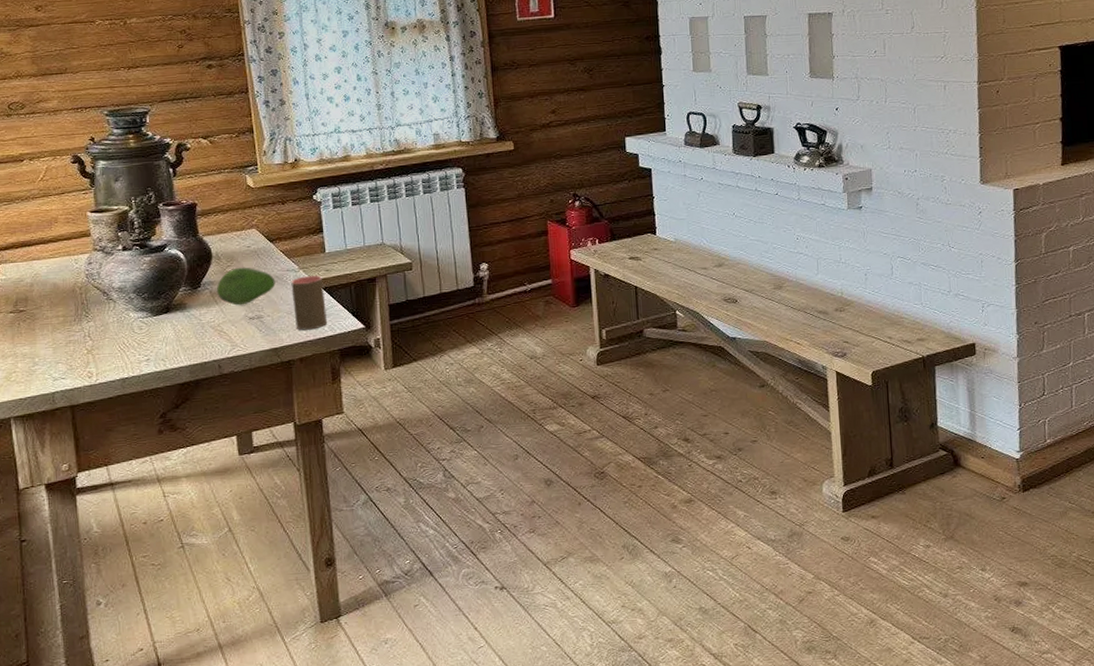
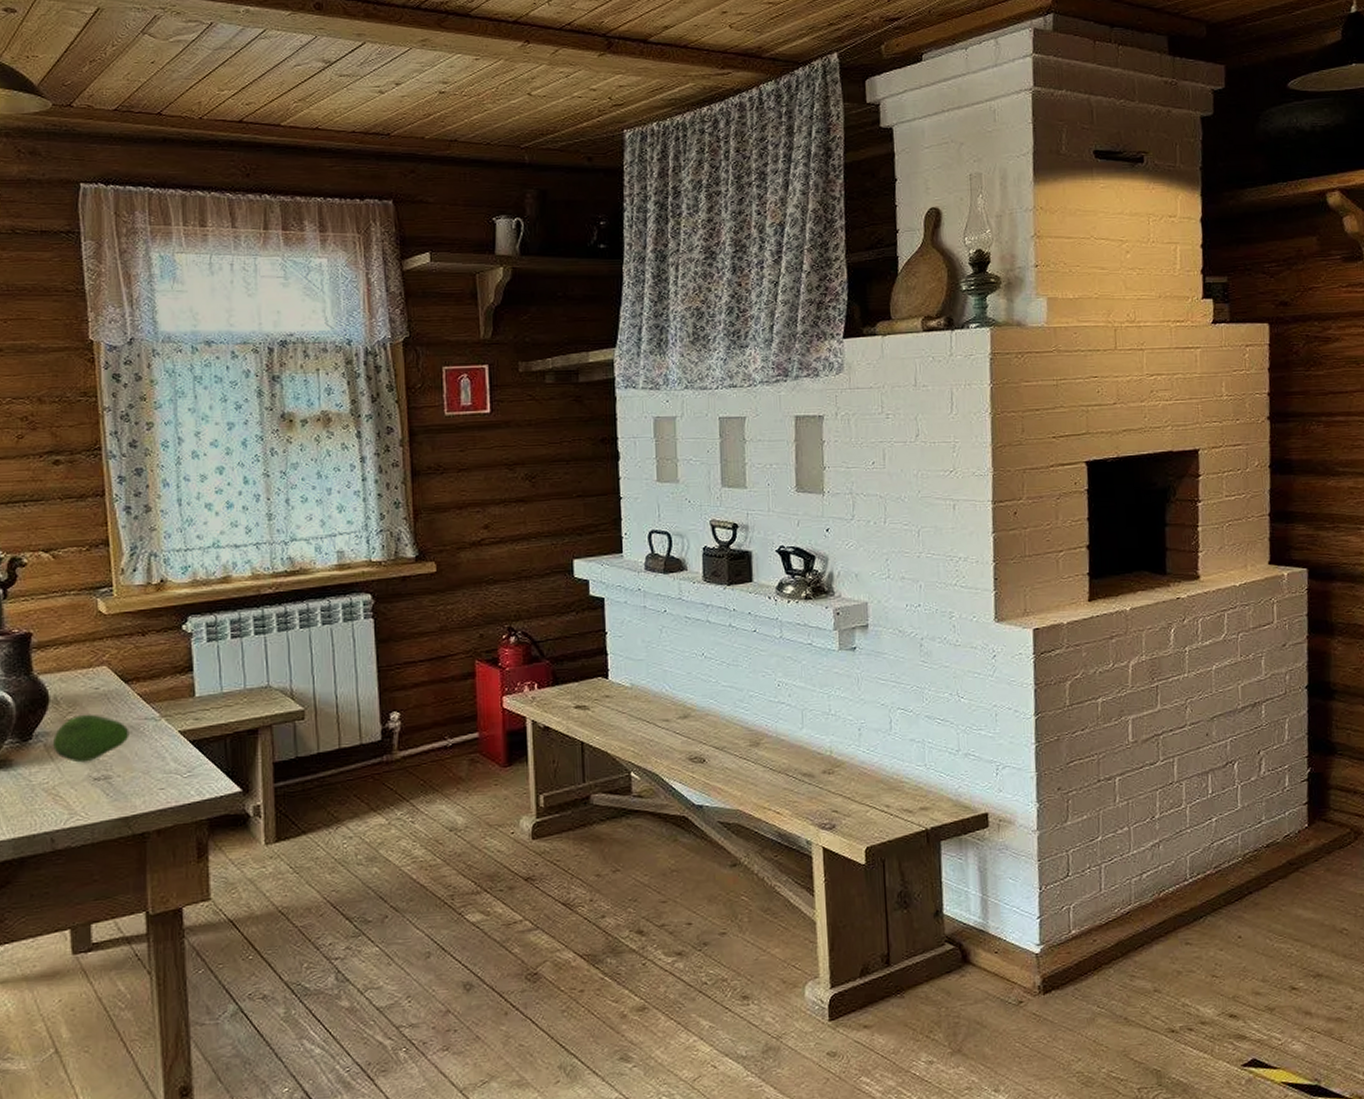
cup: present [291,275,327,330] -> none [149,725,193,795]

